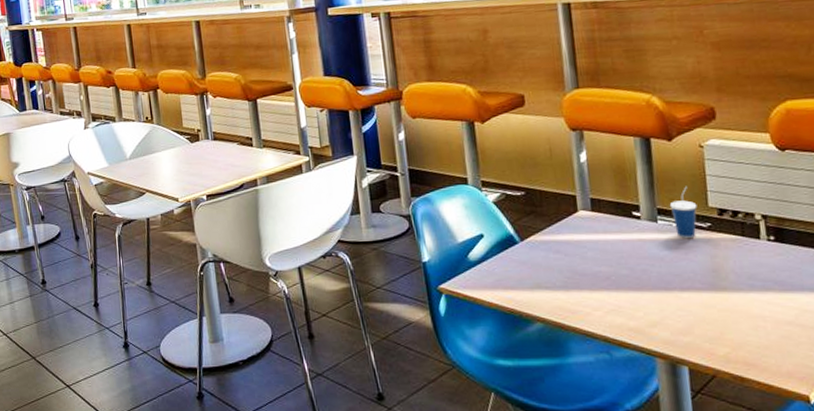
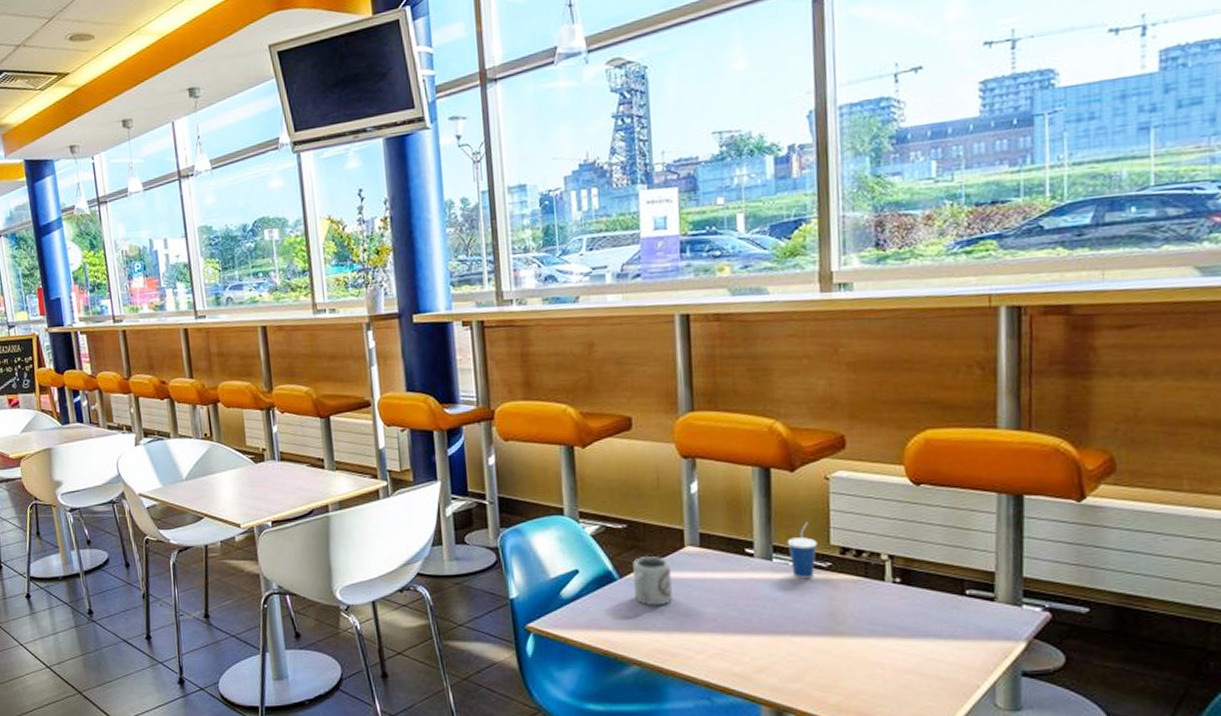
cup: none [532,220,569,267] -> present [633,555,672,606]

